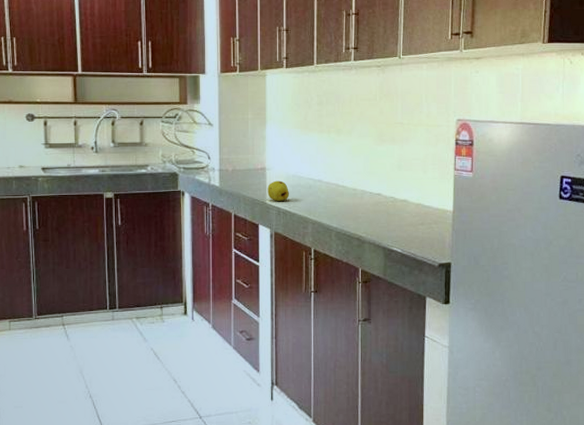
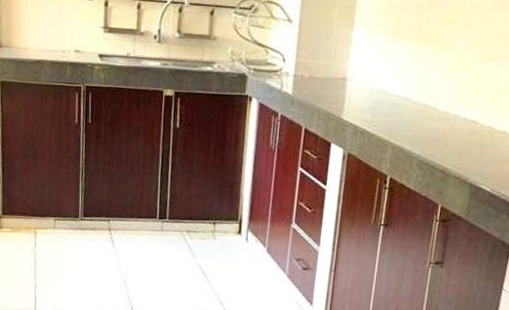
fruit: present [267,180,289,201] -> none [345,94,371,119]

